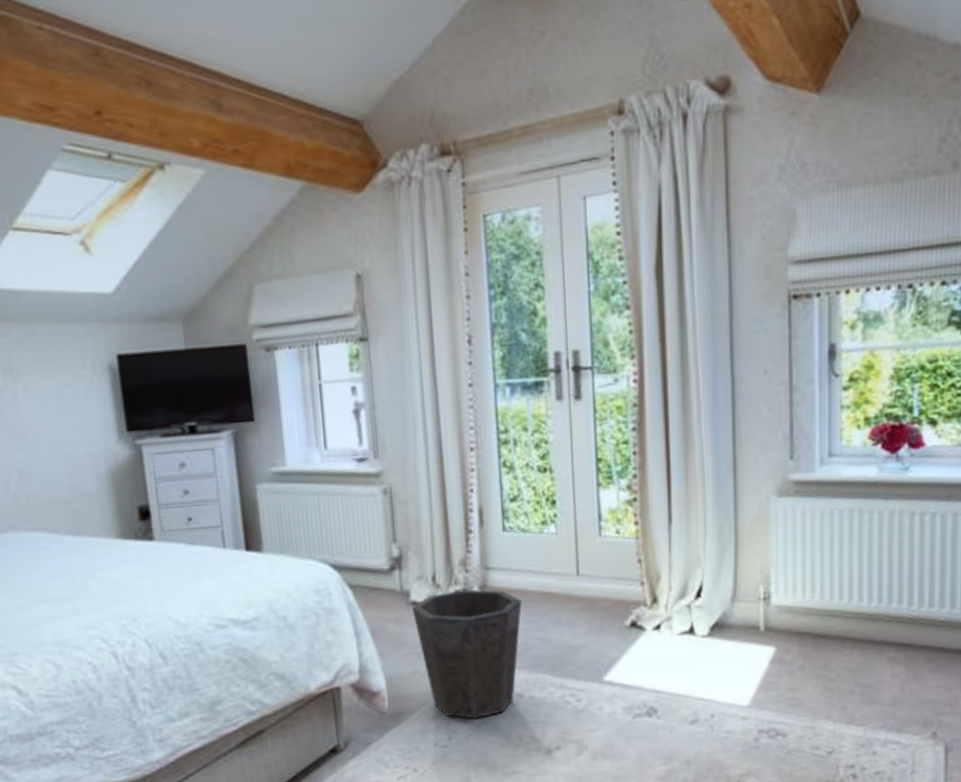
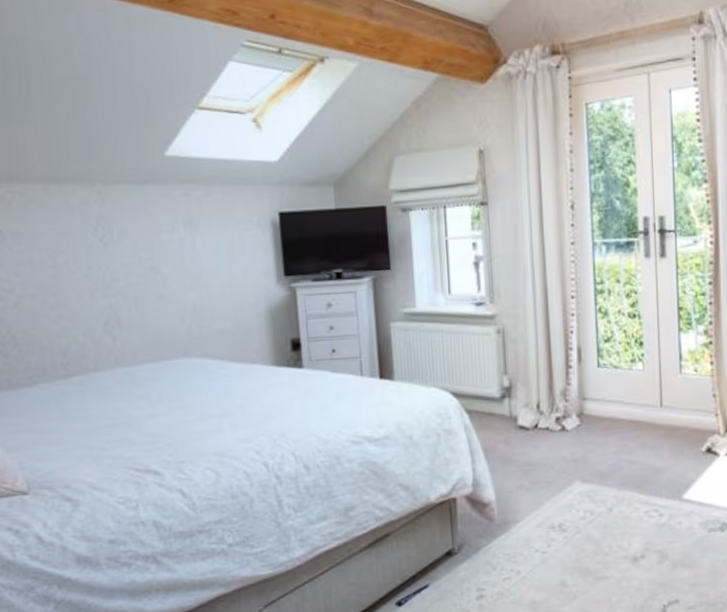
waste bin: present [411,589,522,719] -> none [518,416,613,529]

